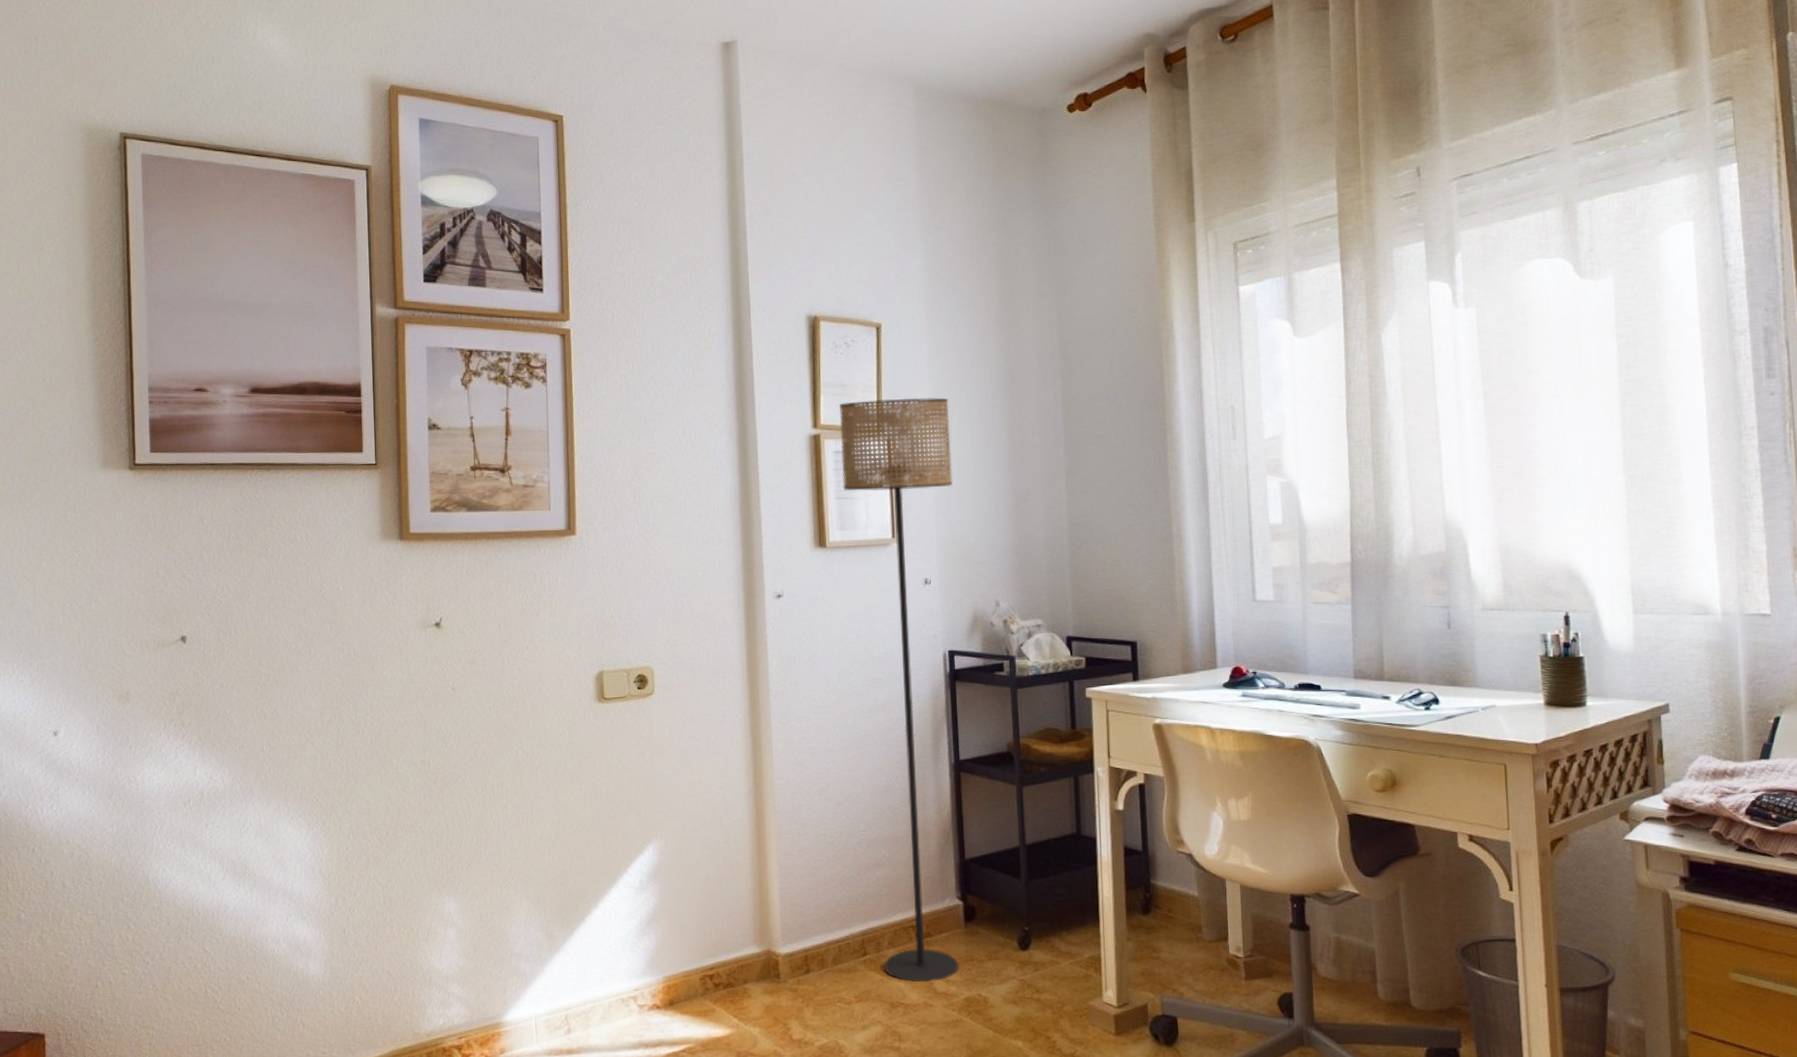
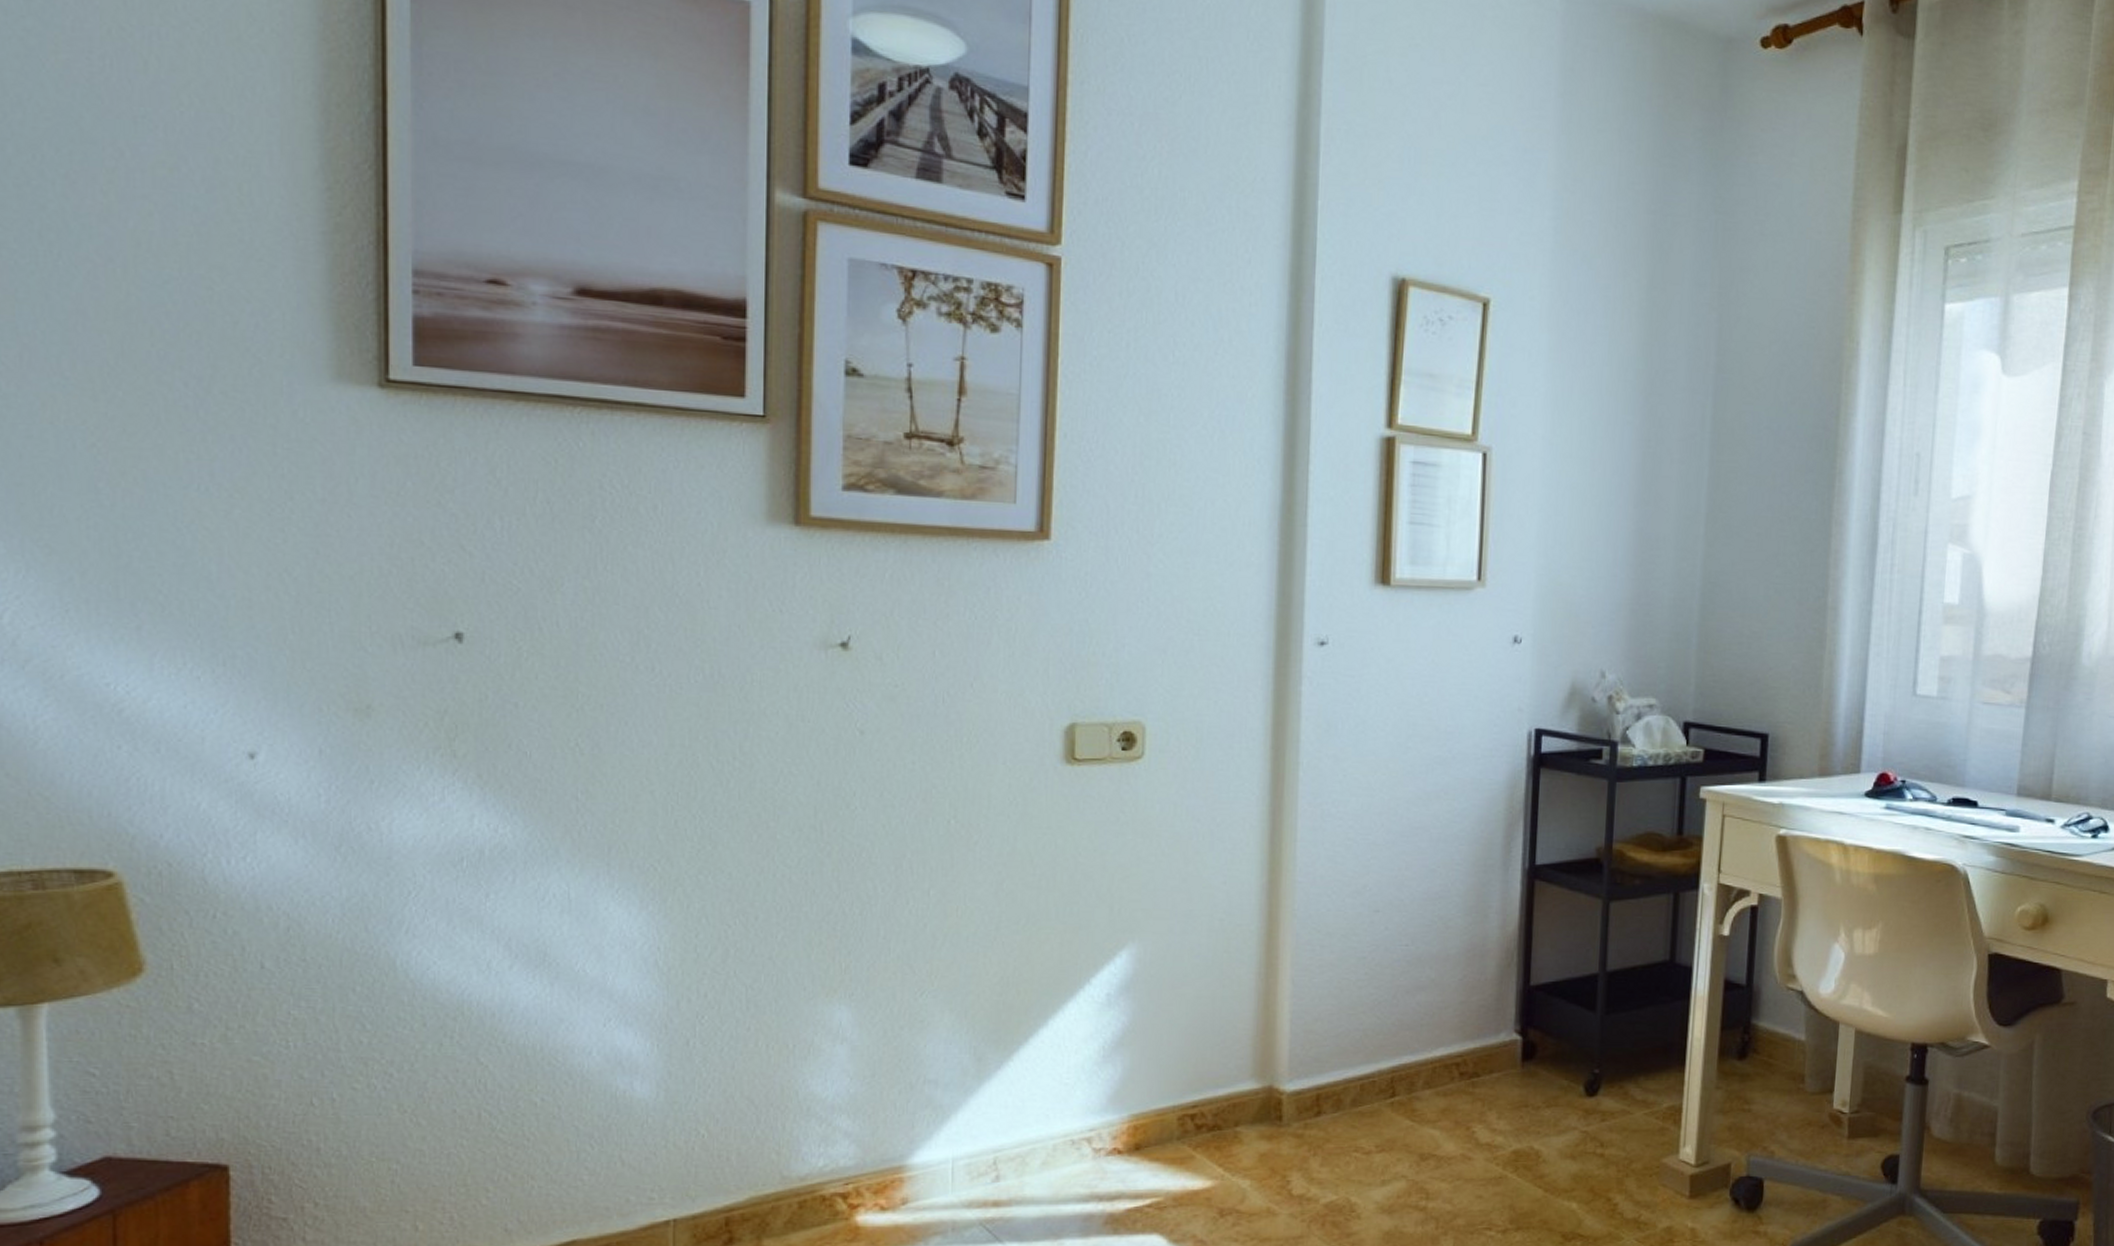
floor lamp: present [839,397,958,982] -> none [1416,398,1568,1130]

